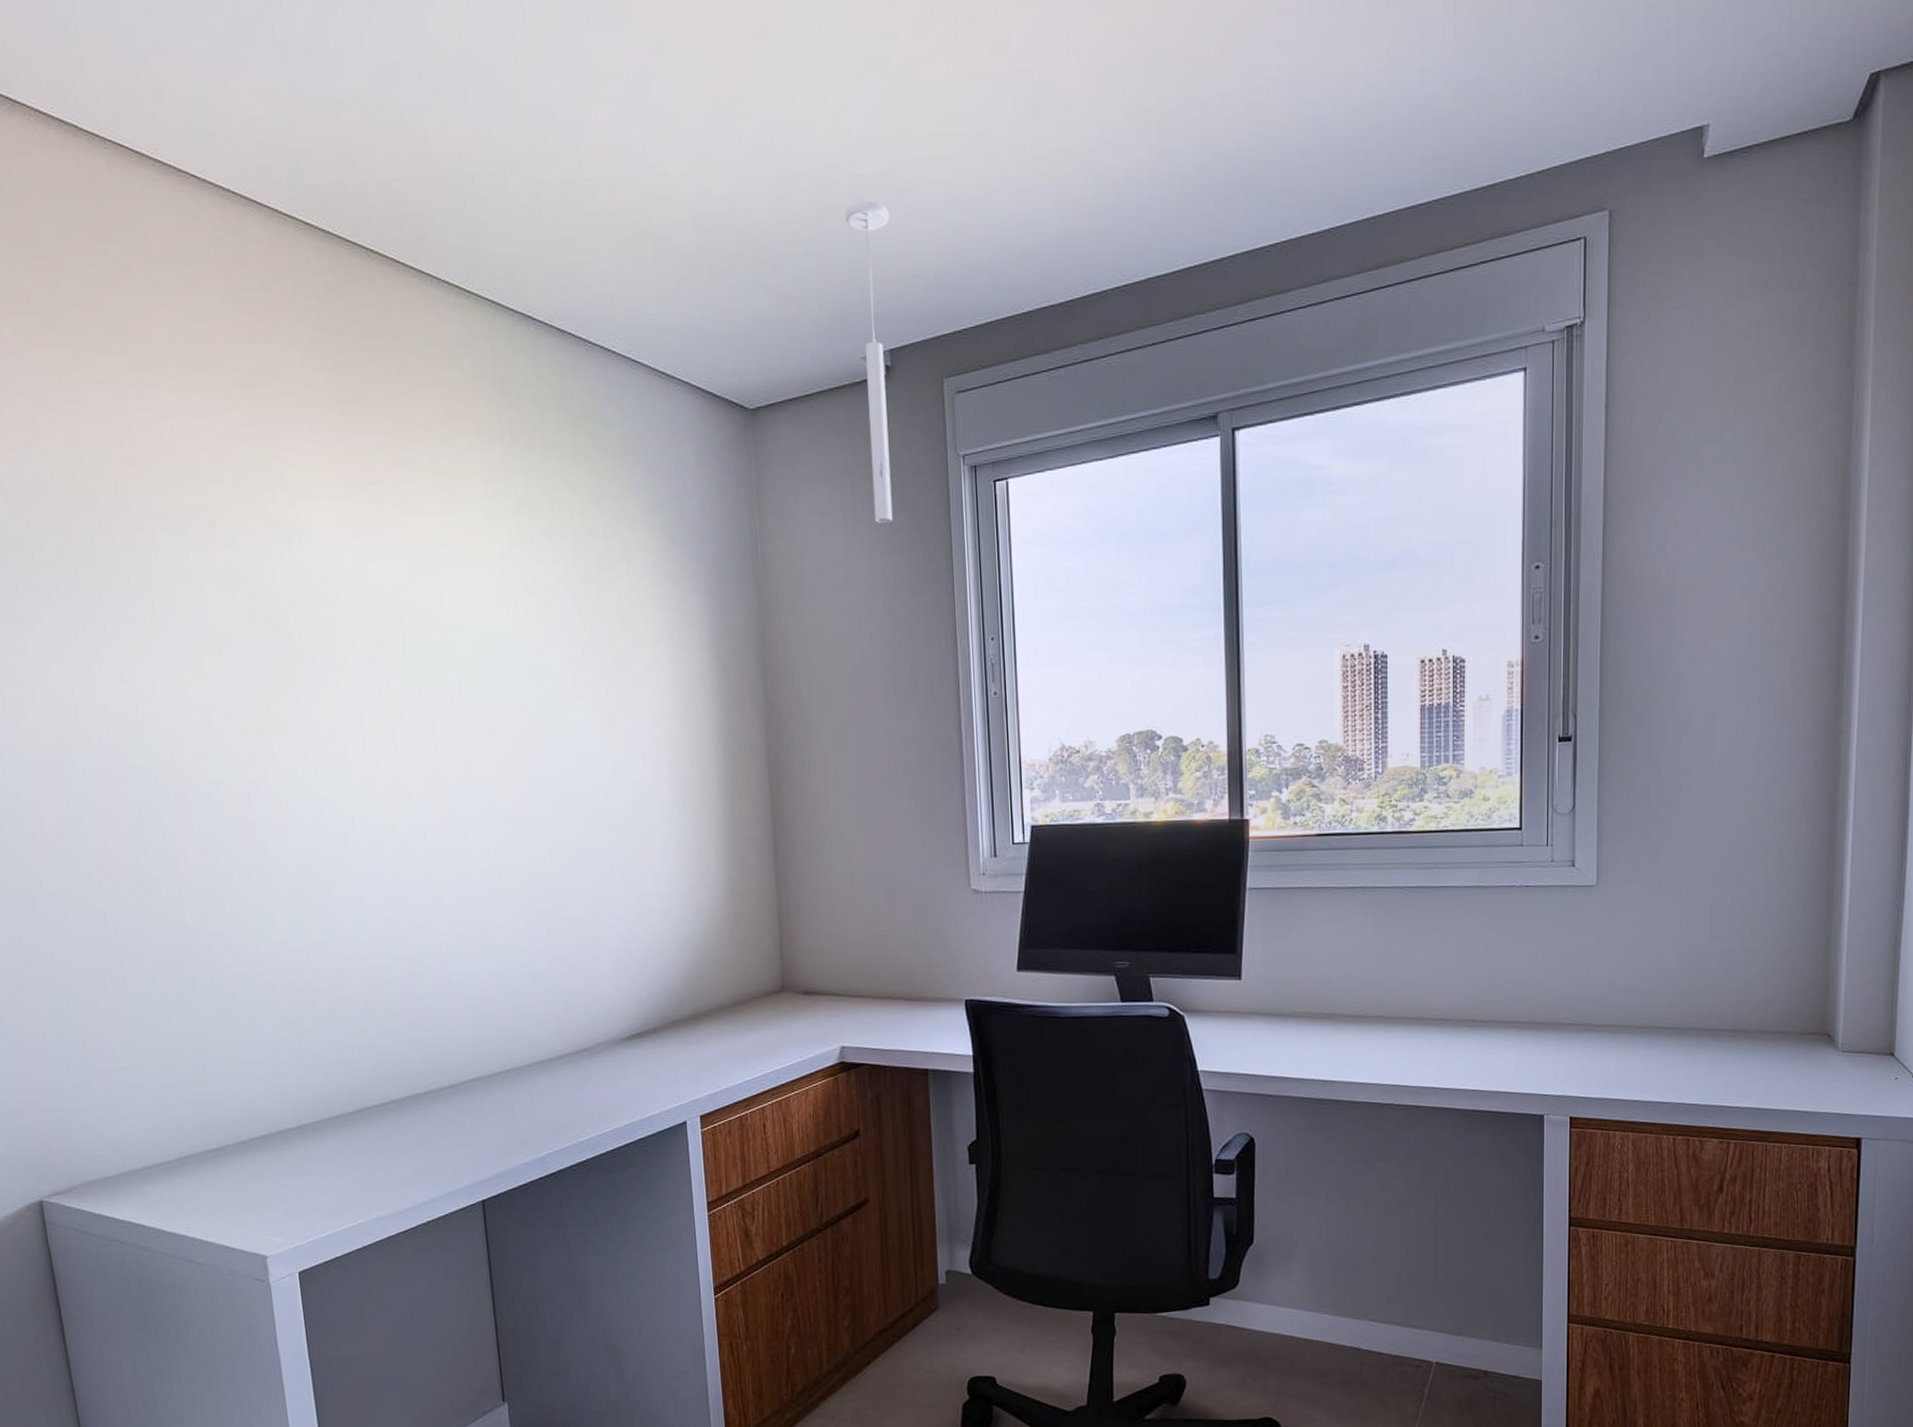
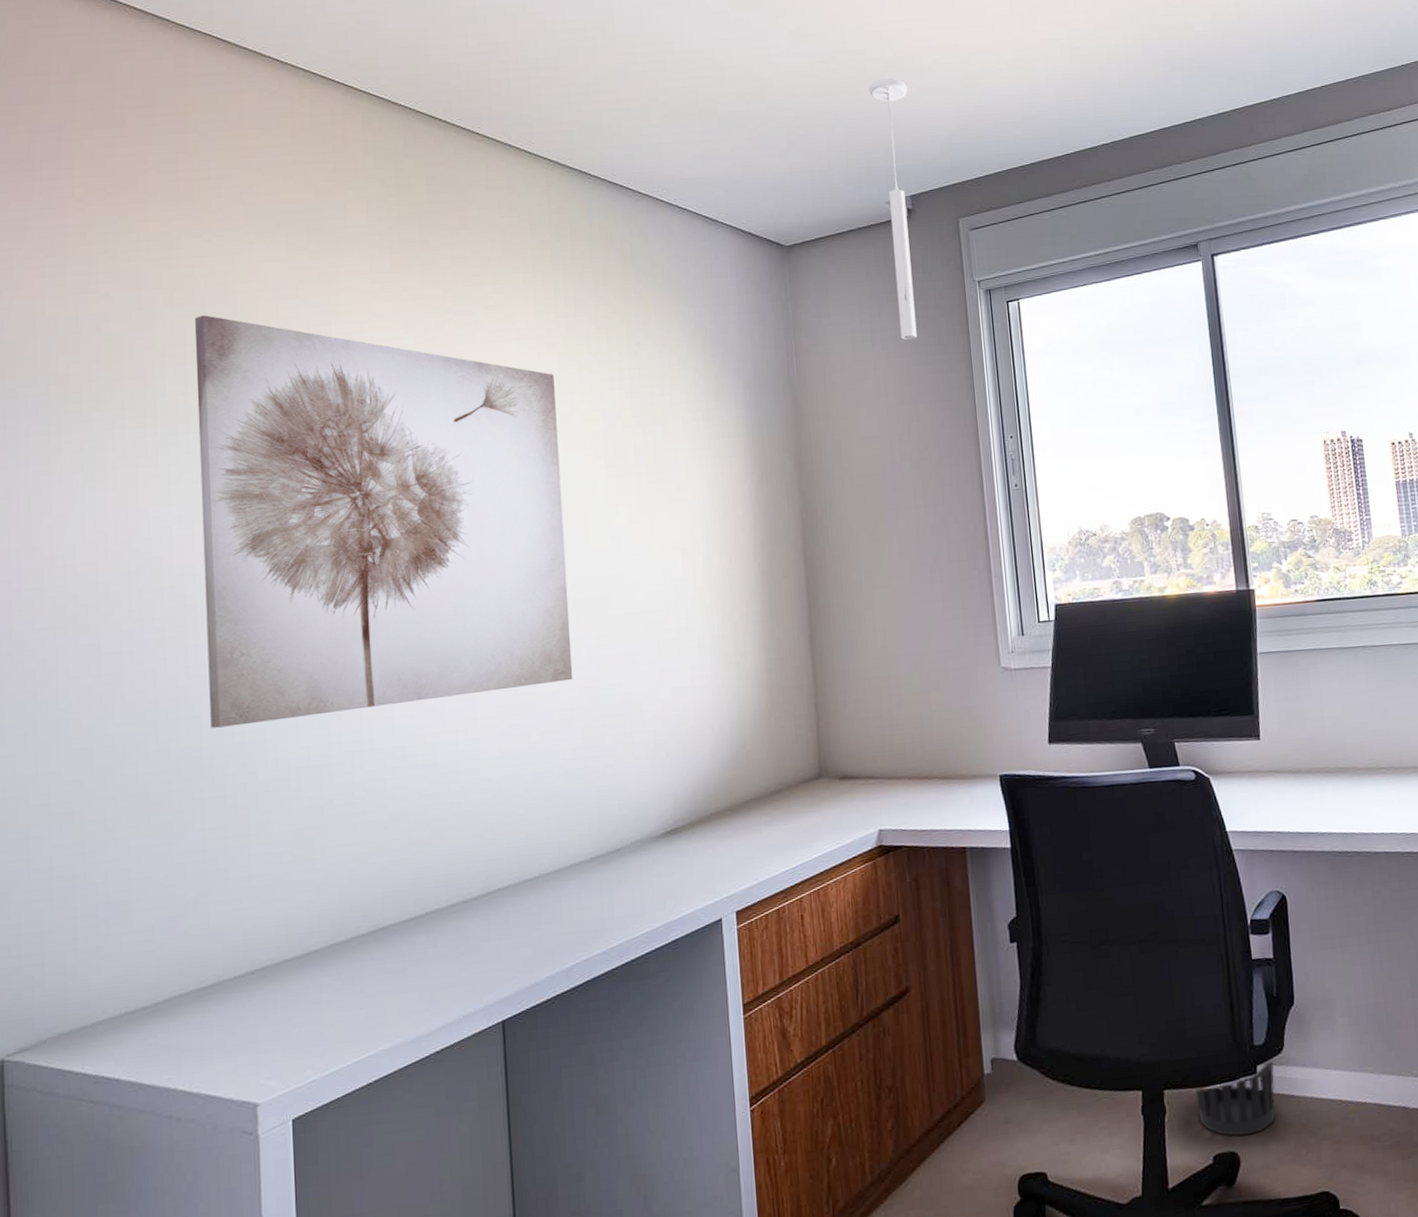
wall art: none [137,476,536,909] -> present [194,315,573,728]
wastebasket: none [1146,1292,1228,1361] -> present [1195,1058,1276,1136]

